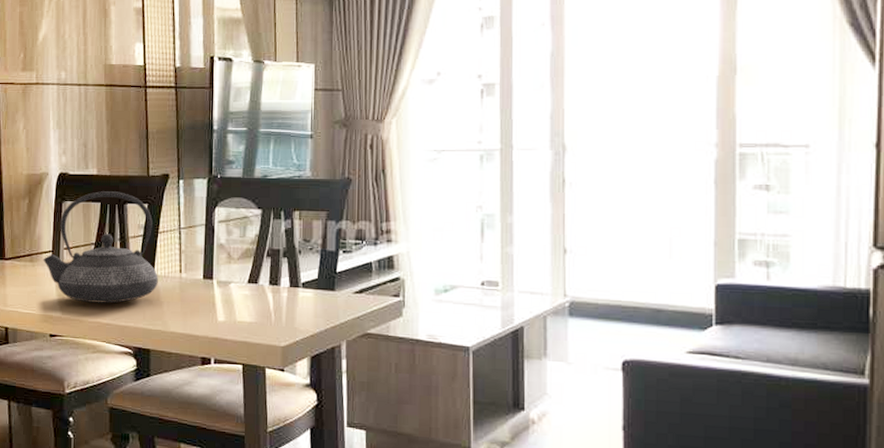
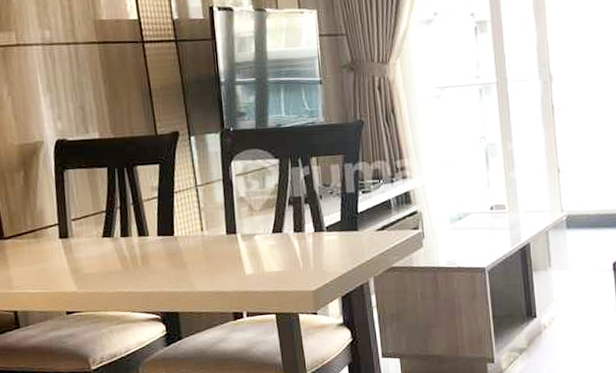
teapot: present [43,191,158,303] -> none [48,154,180,274]

